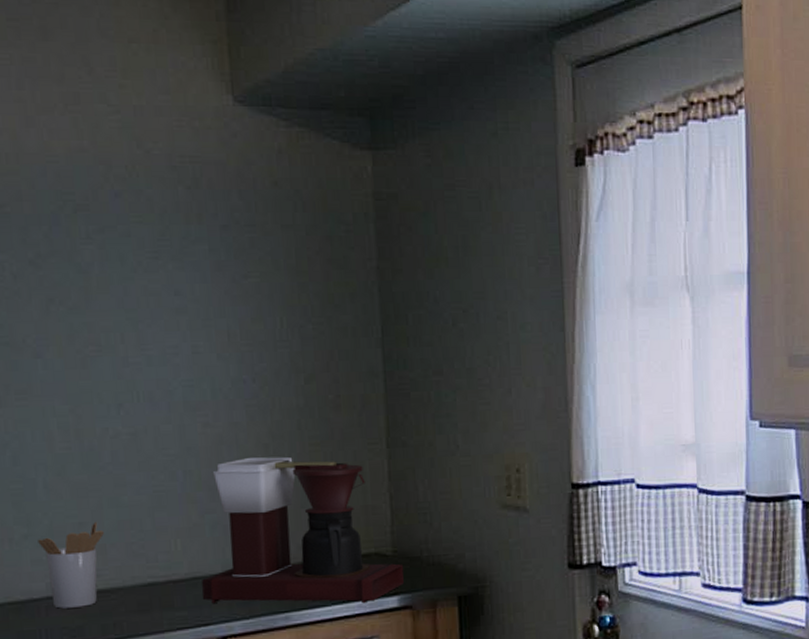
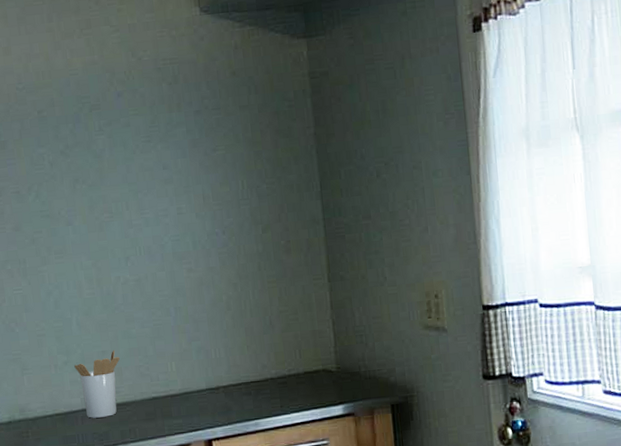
coffee maker: present [202,456,404,604] -> none [192,293,347,413]

